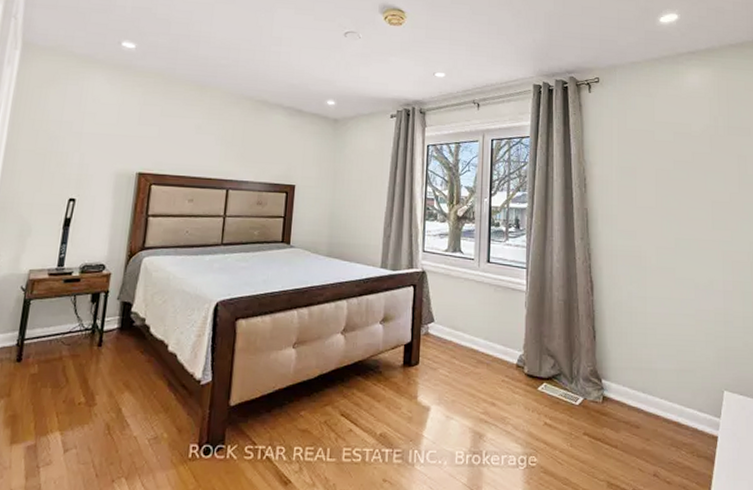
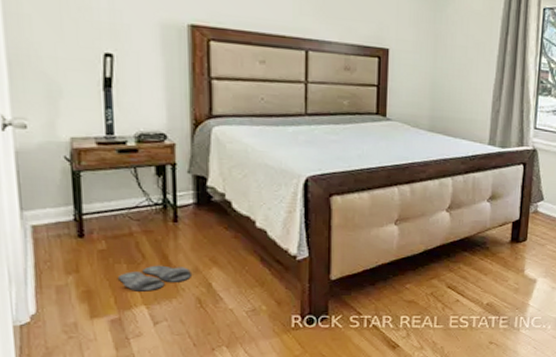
slippers: none [42,389,106,417] -> present [119,265,191,292]

